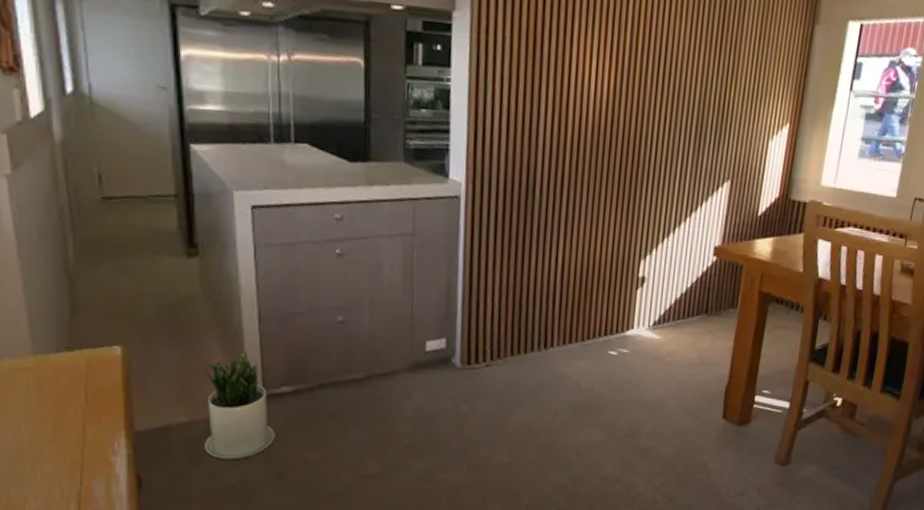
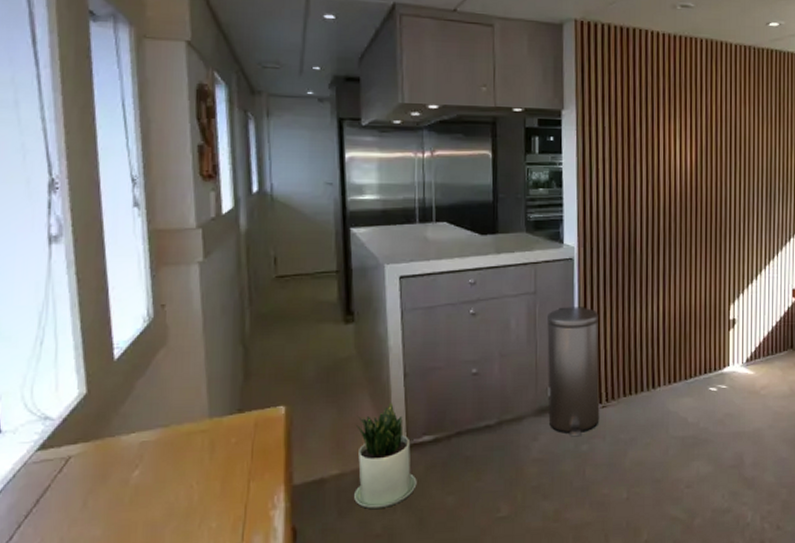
pedal bin: none [424,252,487,396] -> present [547,307,600,437]

